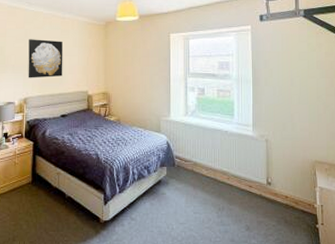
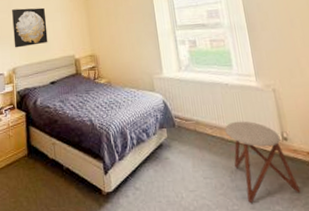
stool: none [218,165,275,236] -> present [224,121,301,203]

